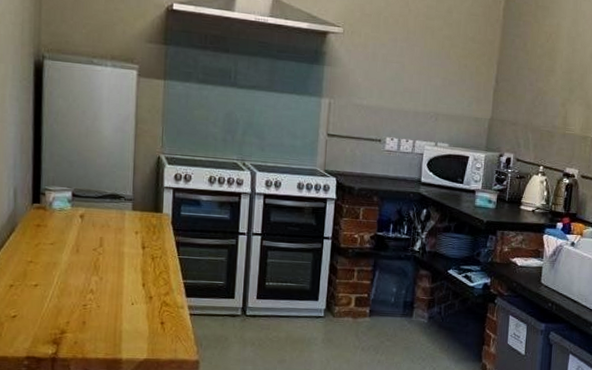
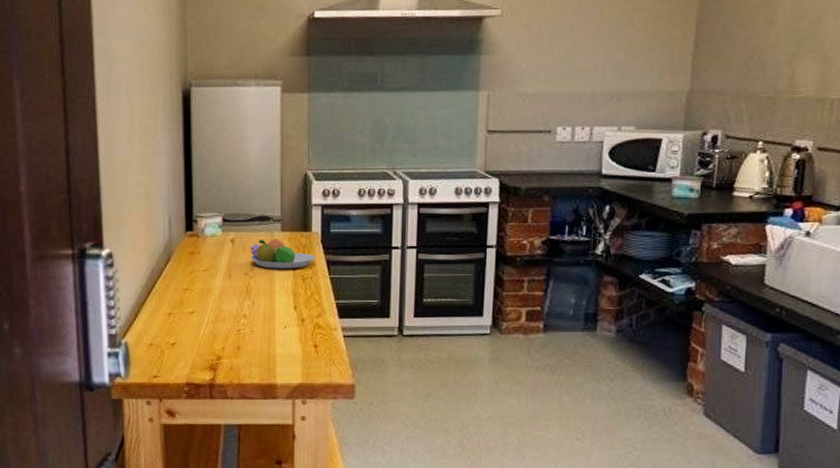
fruit bowl: none [99,217,166,248] -> present [250,239,316,269]

